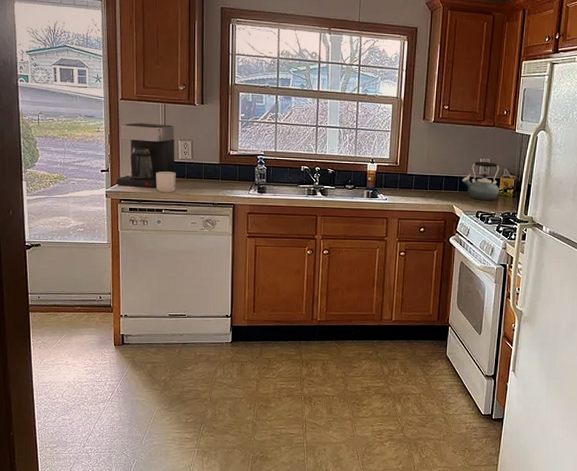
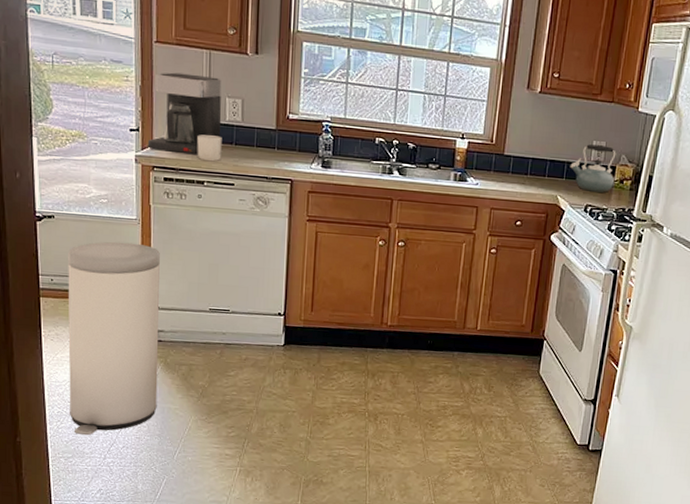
pedal bin: none [52,263,128,428] -> present [68,241,160,436]

